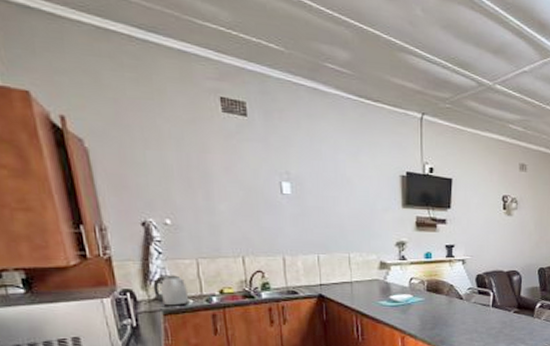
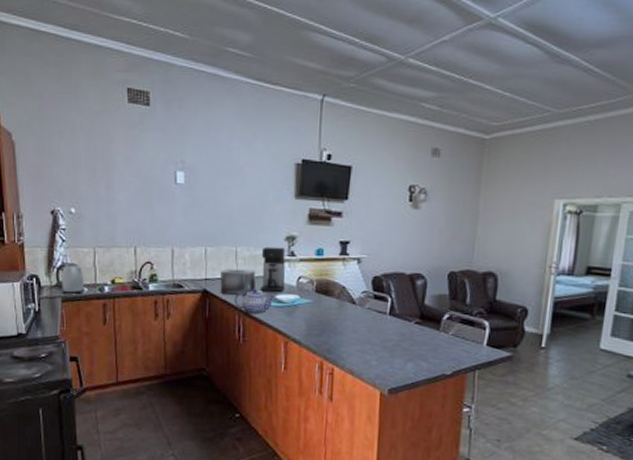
toaster: none [335,274,371,299] -> present [220,268,257,296]
teapot: none [350,291,391,314] -> present [234,289,276,315]
coffee maker: none [374,252,399,294] -> present [261,246,286,293]

